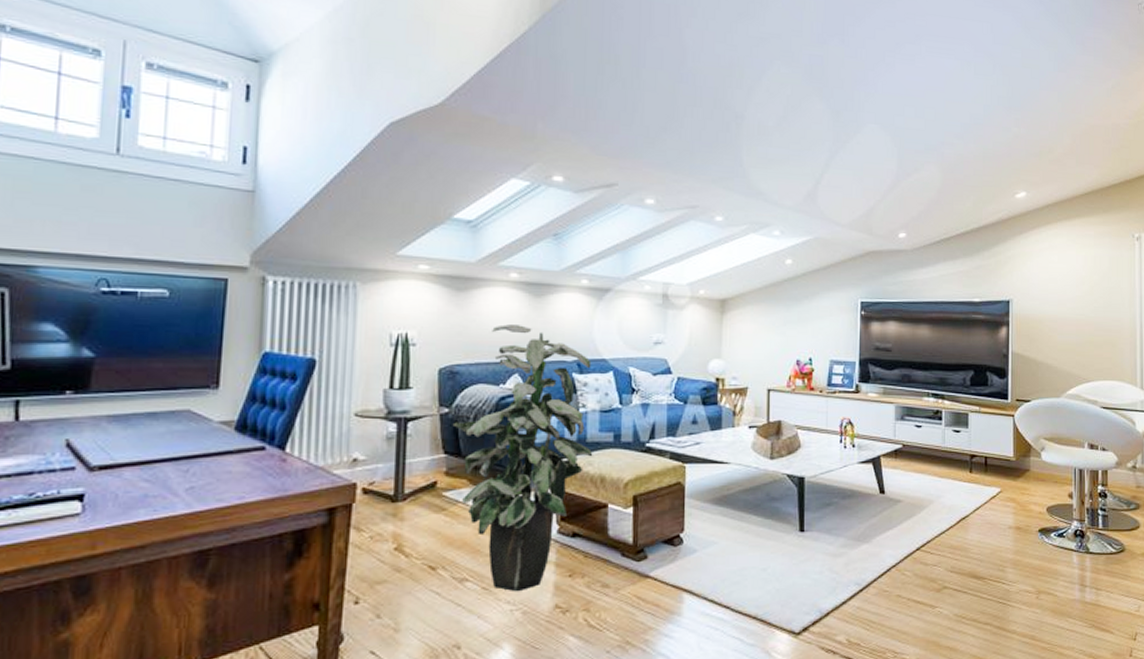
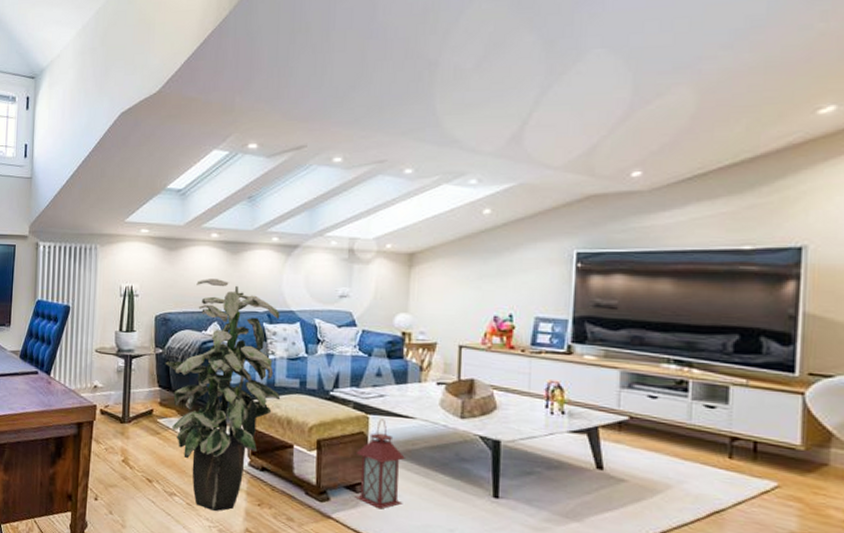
lantern: none [673,467,722,560] -> present [355,419,407,509]

